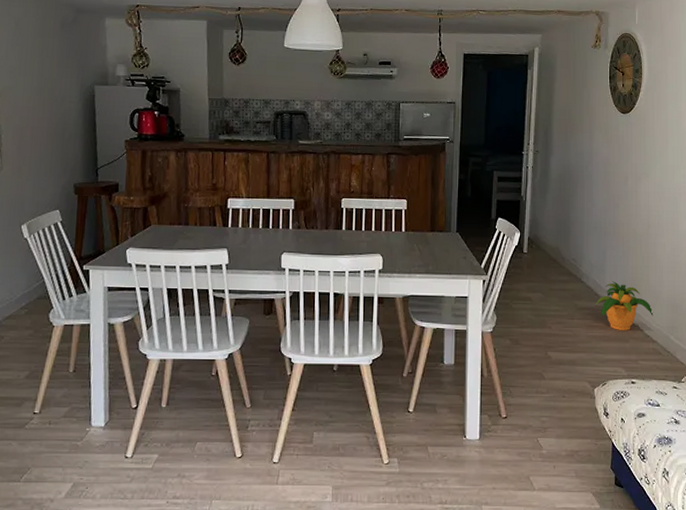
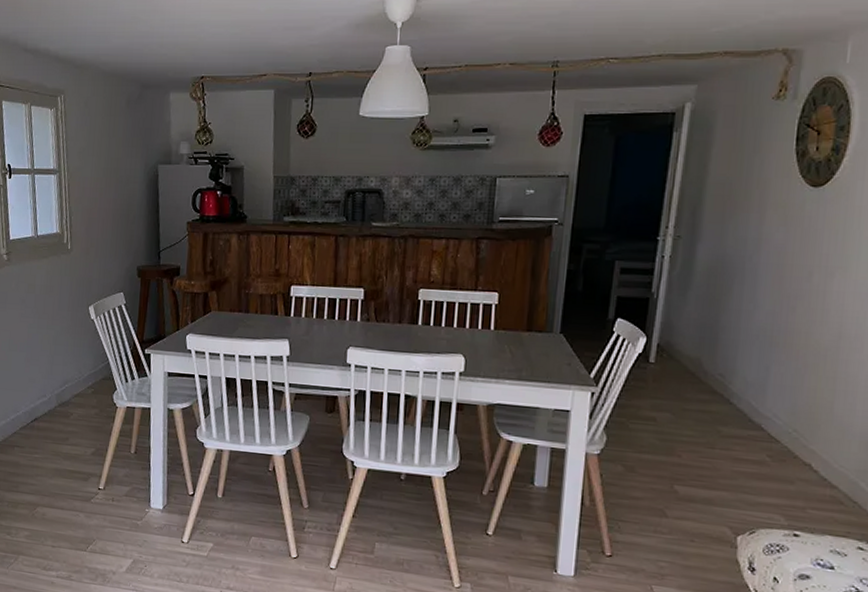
potted plant: present [595,281,654,330] -> none [747,405,836,469]

